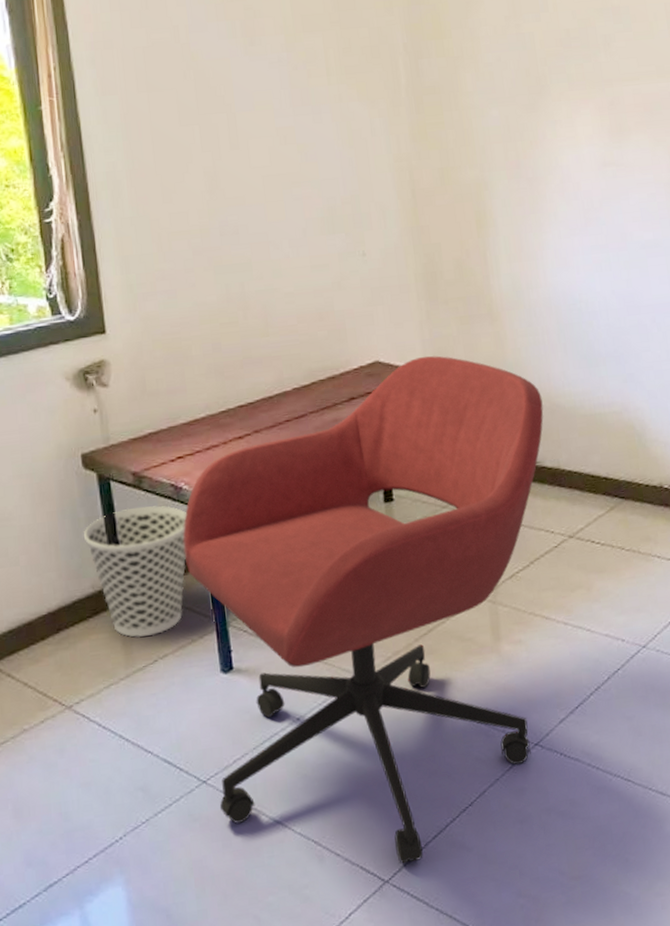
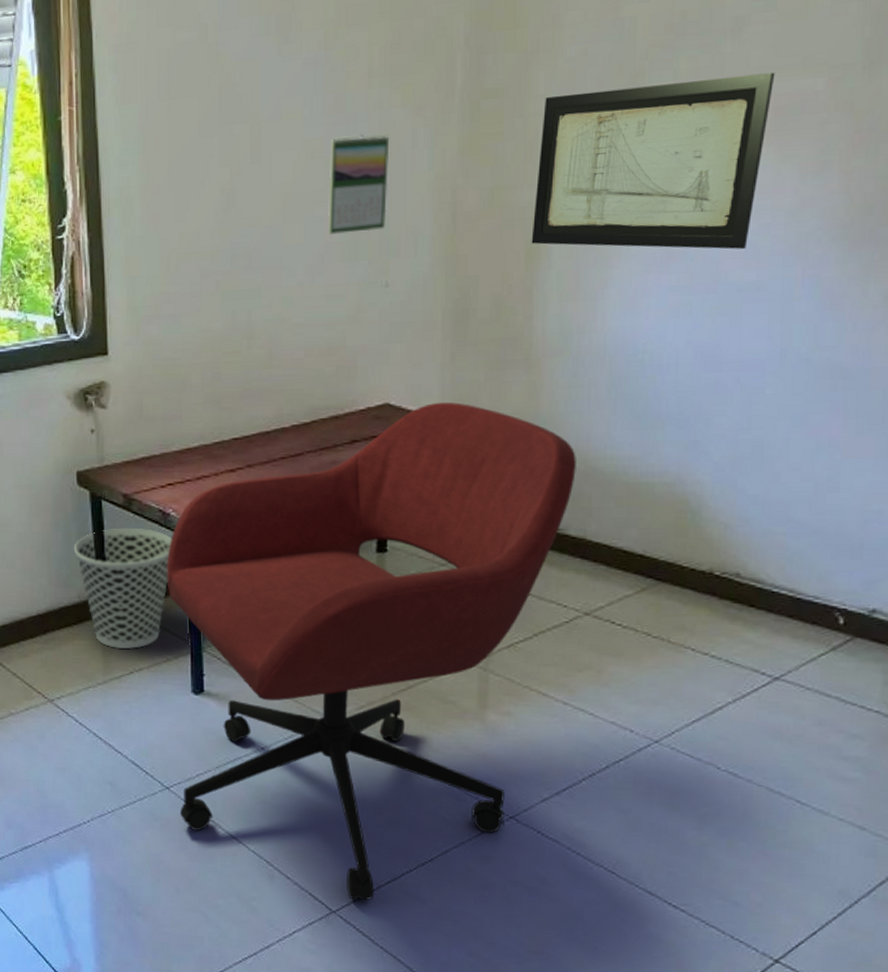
calendar: none [301,123,357,212] -> present [327,133,390,236]
wall art: none [473,77,642,215] -> present [531,72,775,250]

